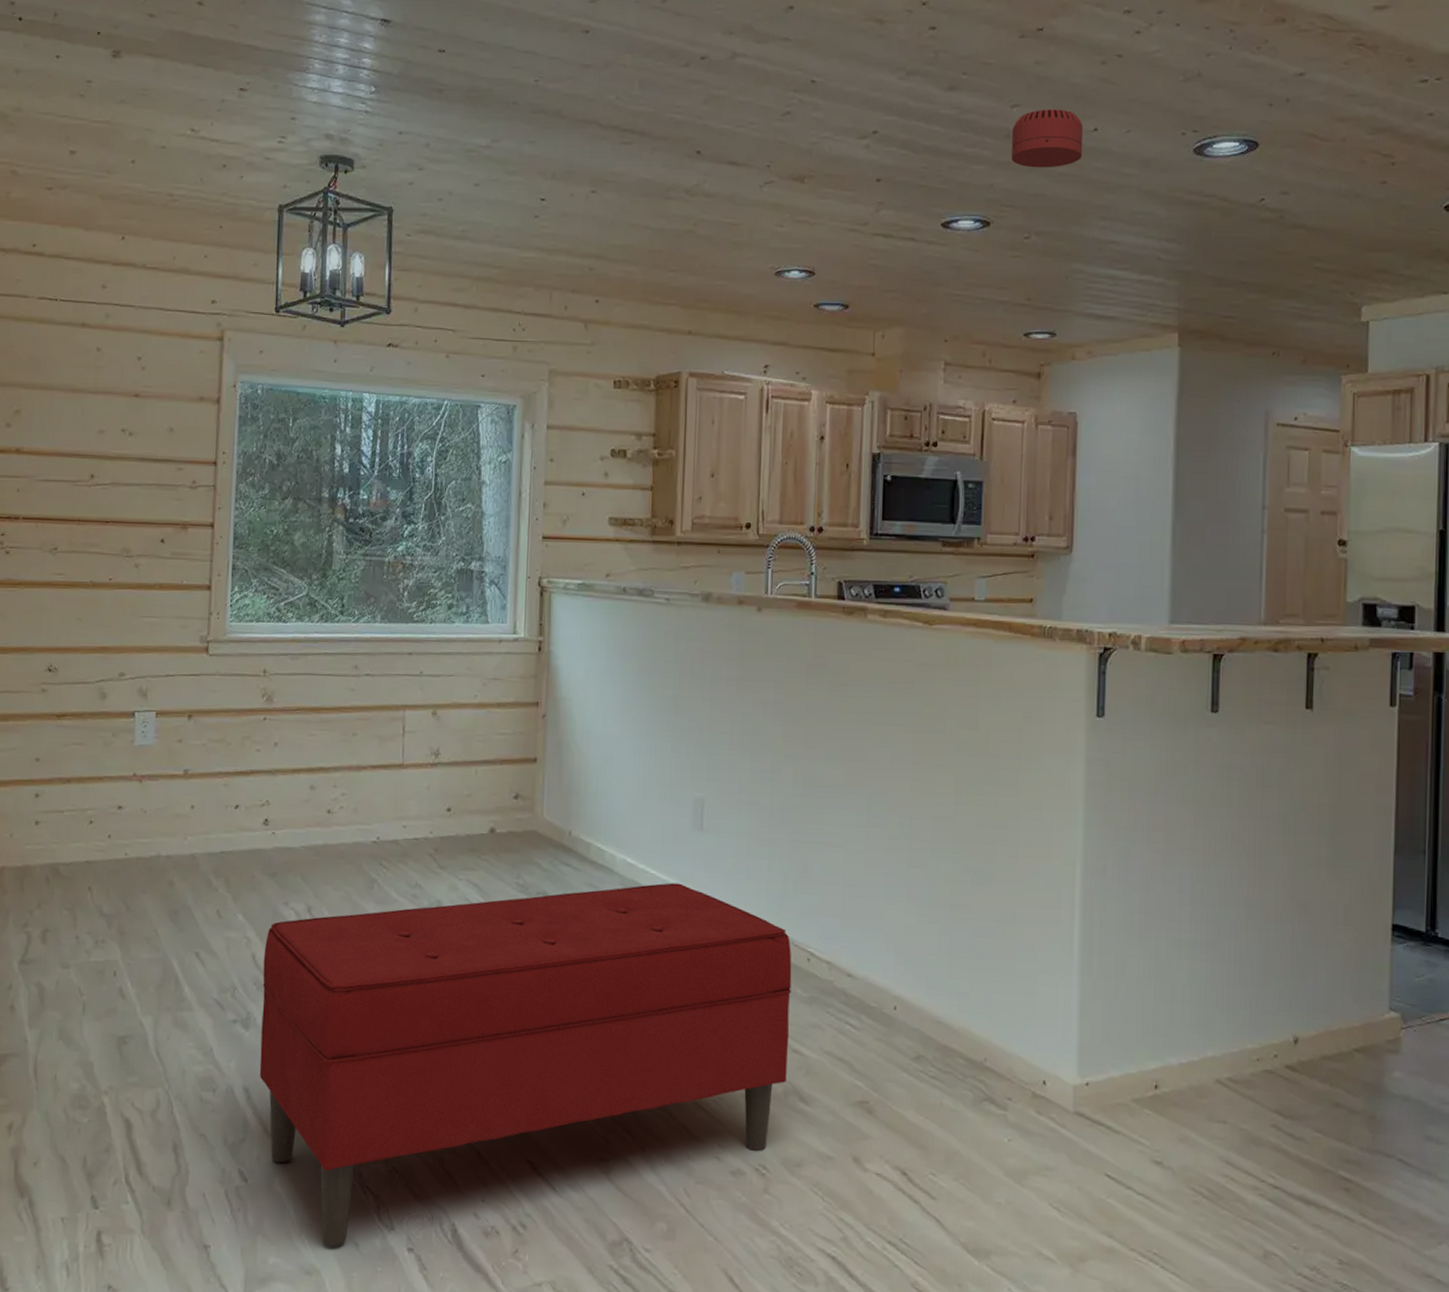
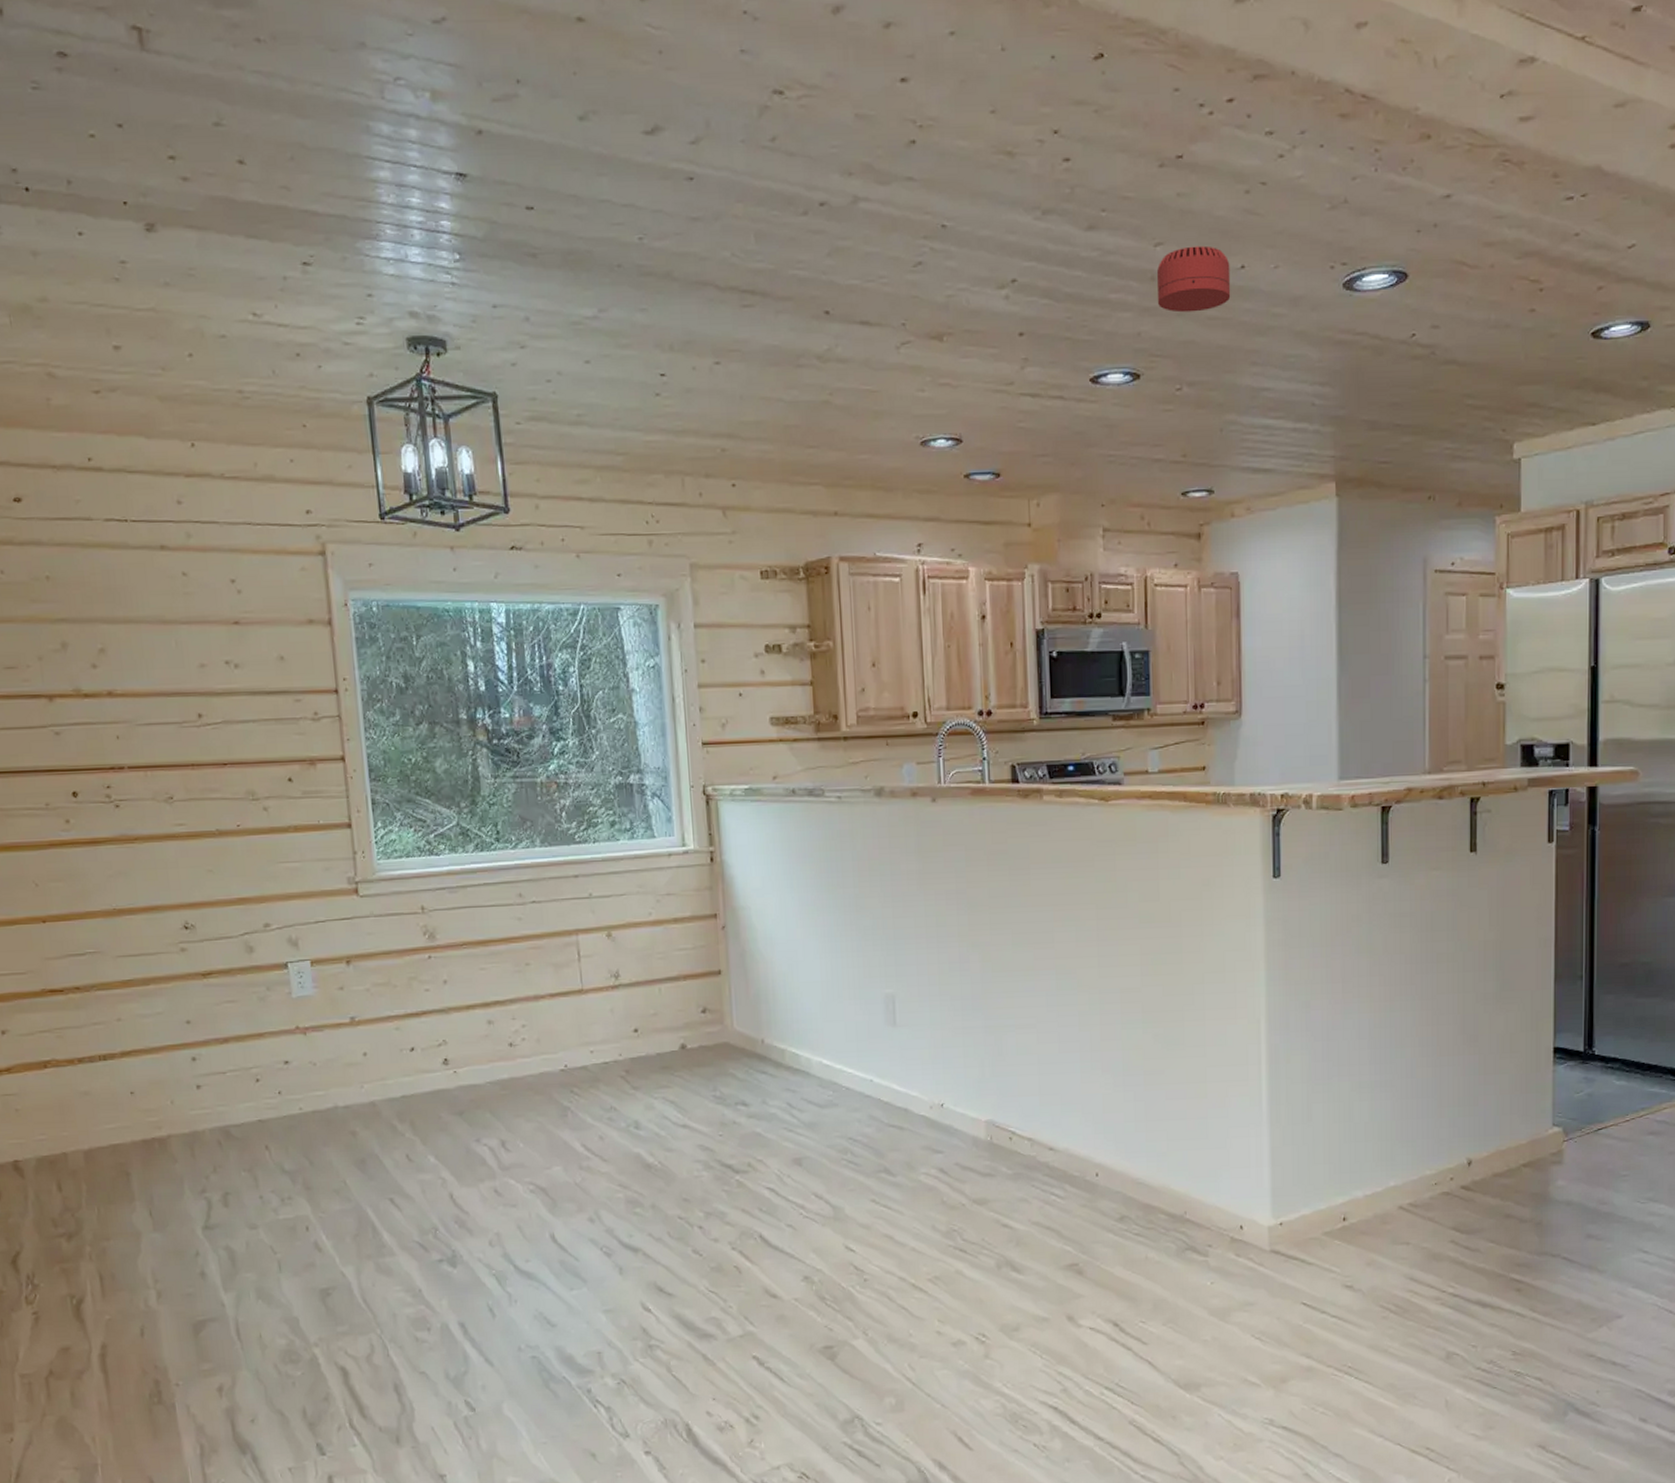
bench: present [259,882,792,1246] -> none [461,1079,998,1459]

